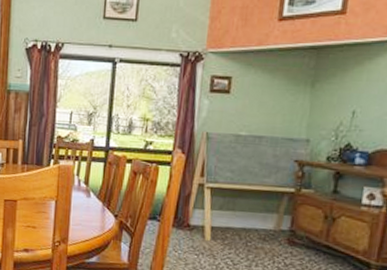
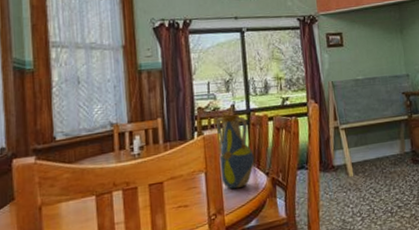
vase: none [69,149,106,224] -> present [216,114,255,189]

